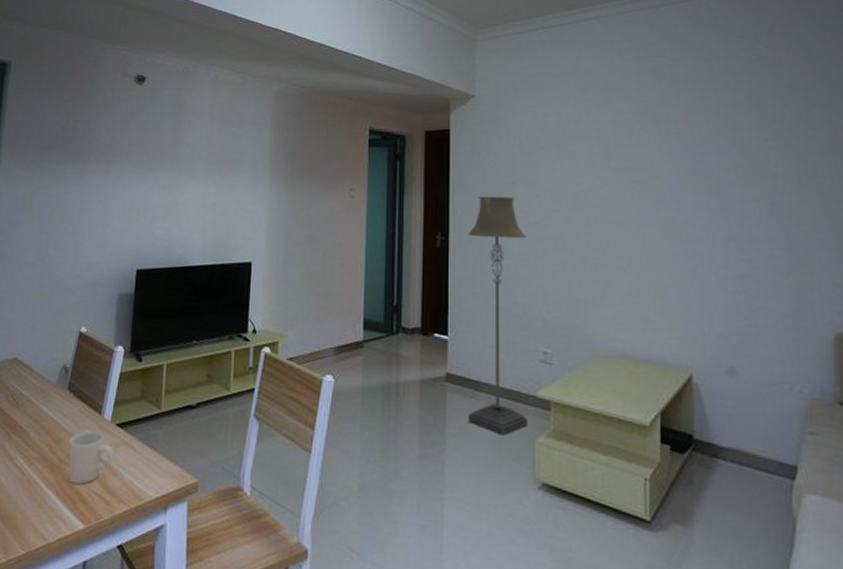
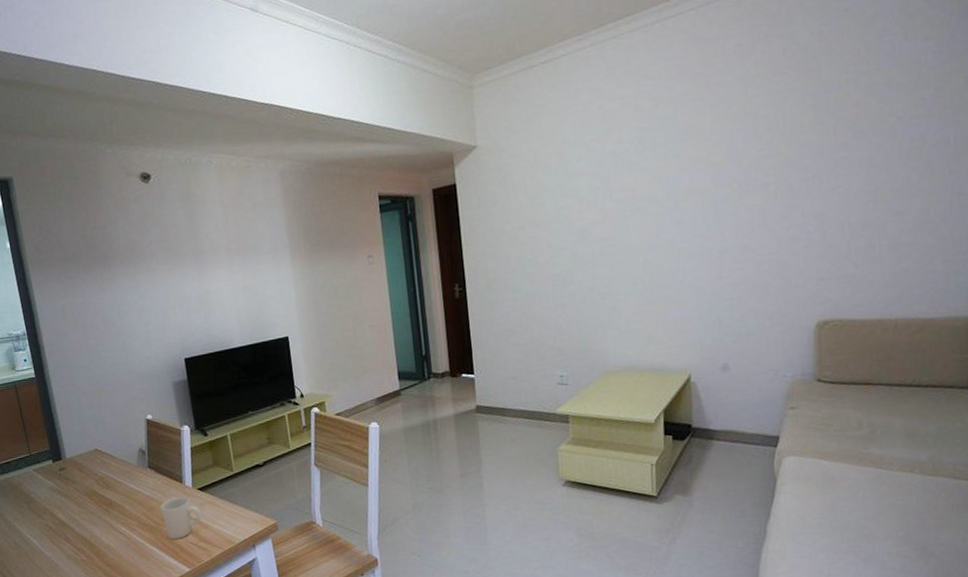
floor lamp: present [467,196,527,436] -> none [483,241,550,449]

